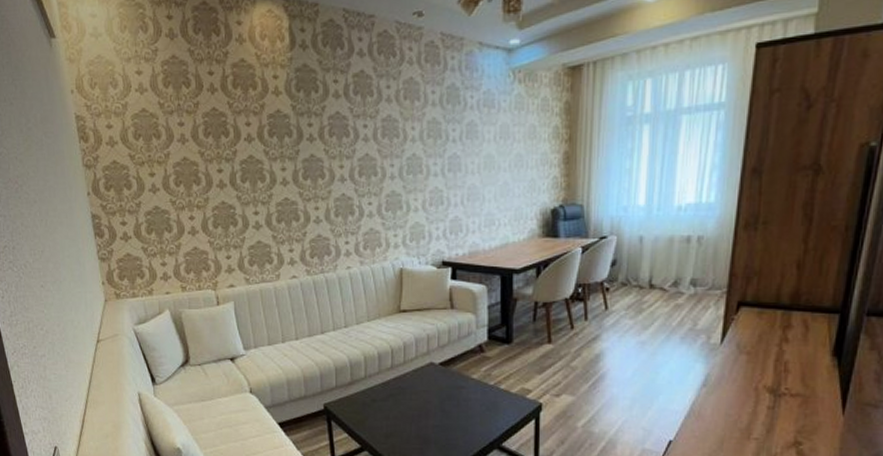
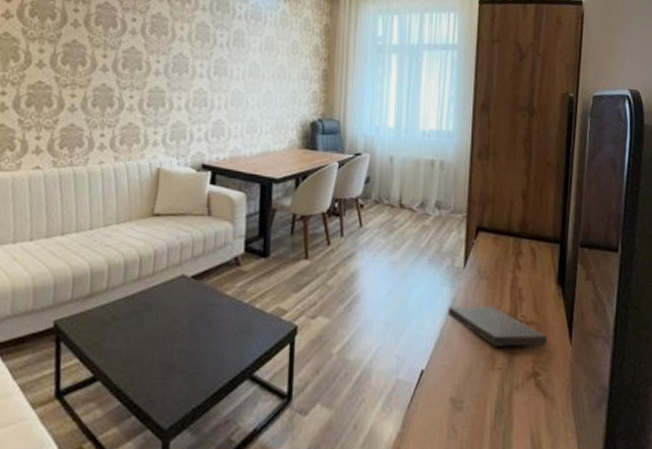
book: none [700,380,816,419] -> present [448,306,548,347]

